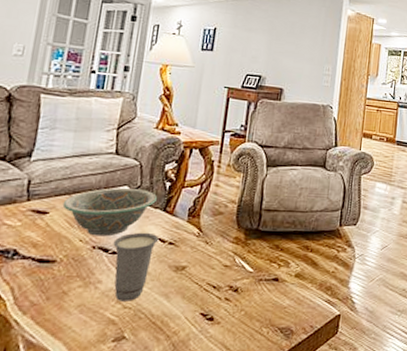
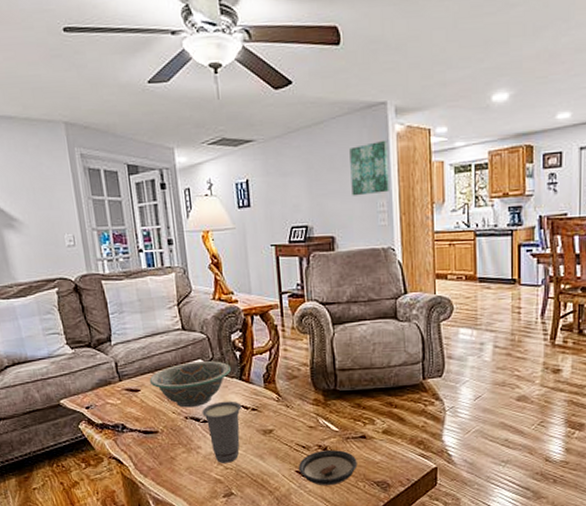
saucer: none [204,292,266,331] -> present [299,450,358,486]
wall art: none [304,19,340,60] -> present [349,140,389,196]

